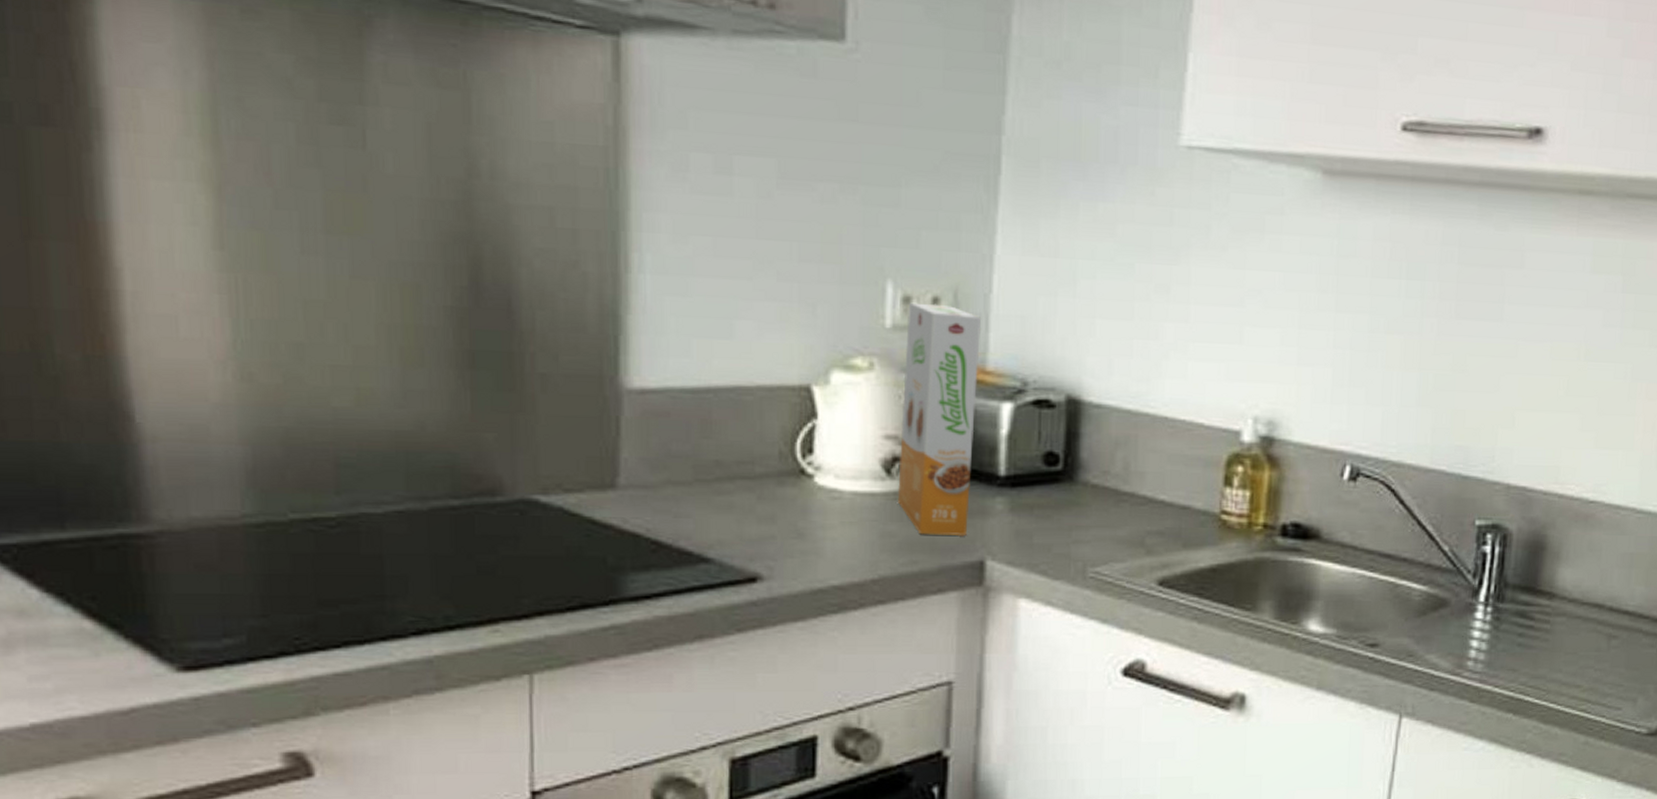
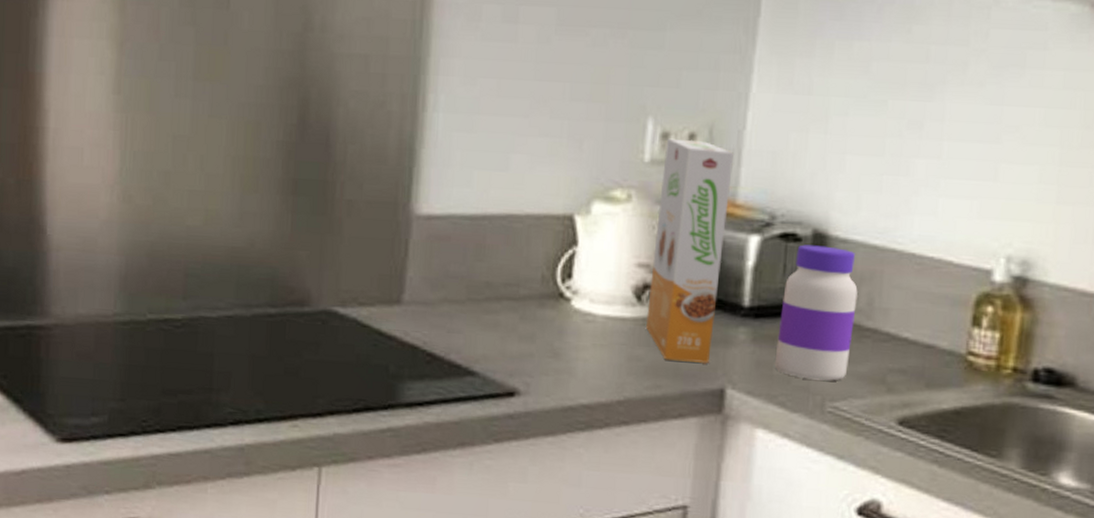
jar: none [1034,411,1113,546] -> present [774,244,858,381]

